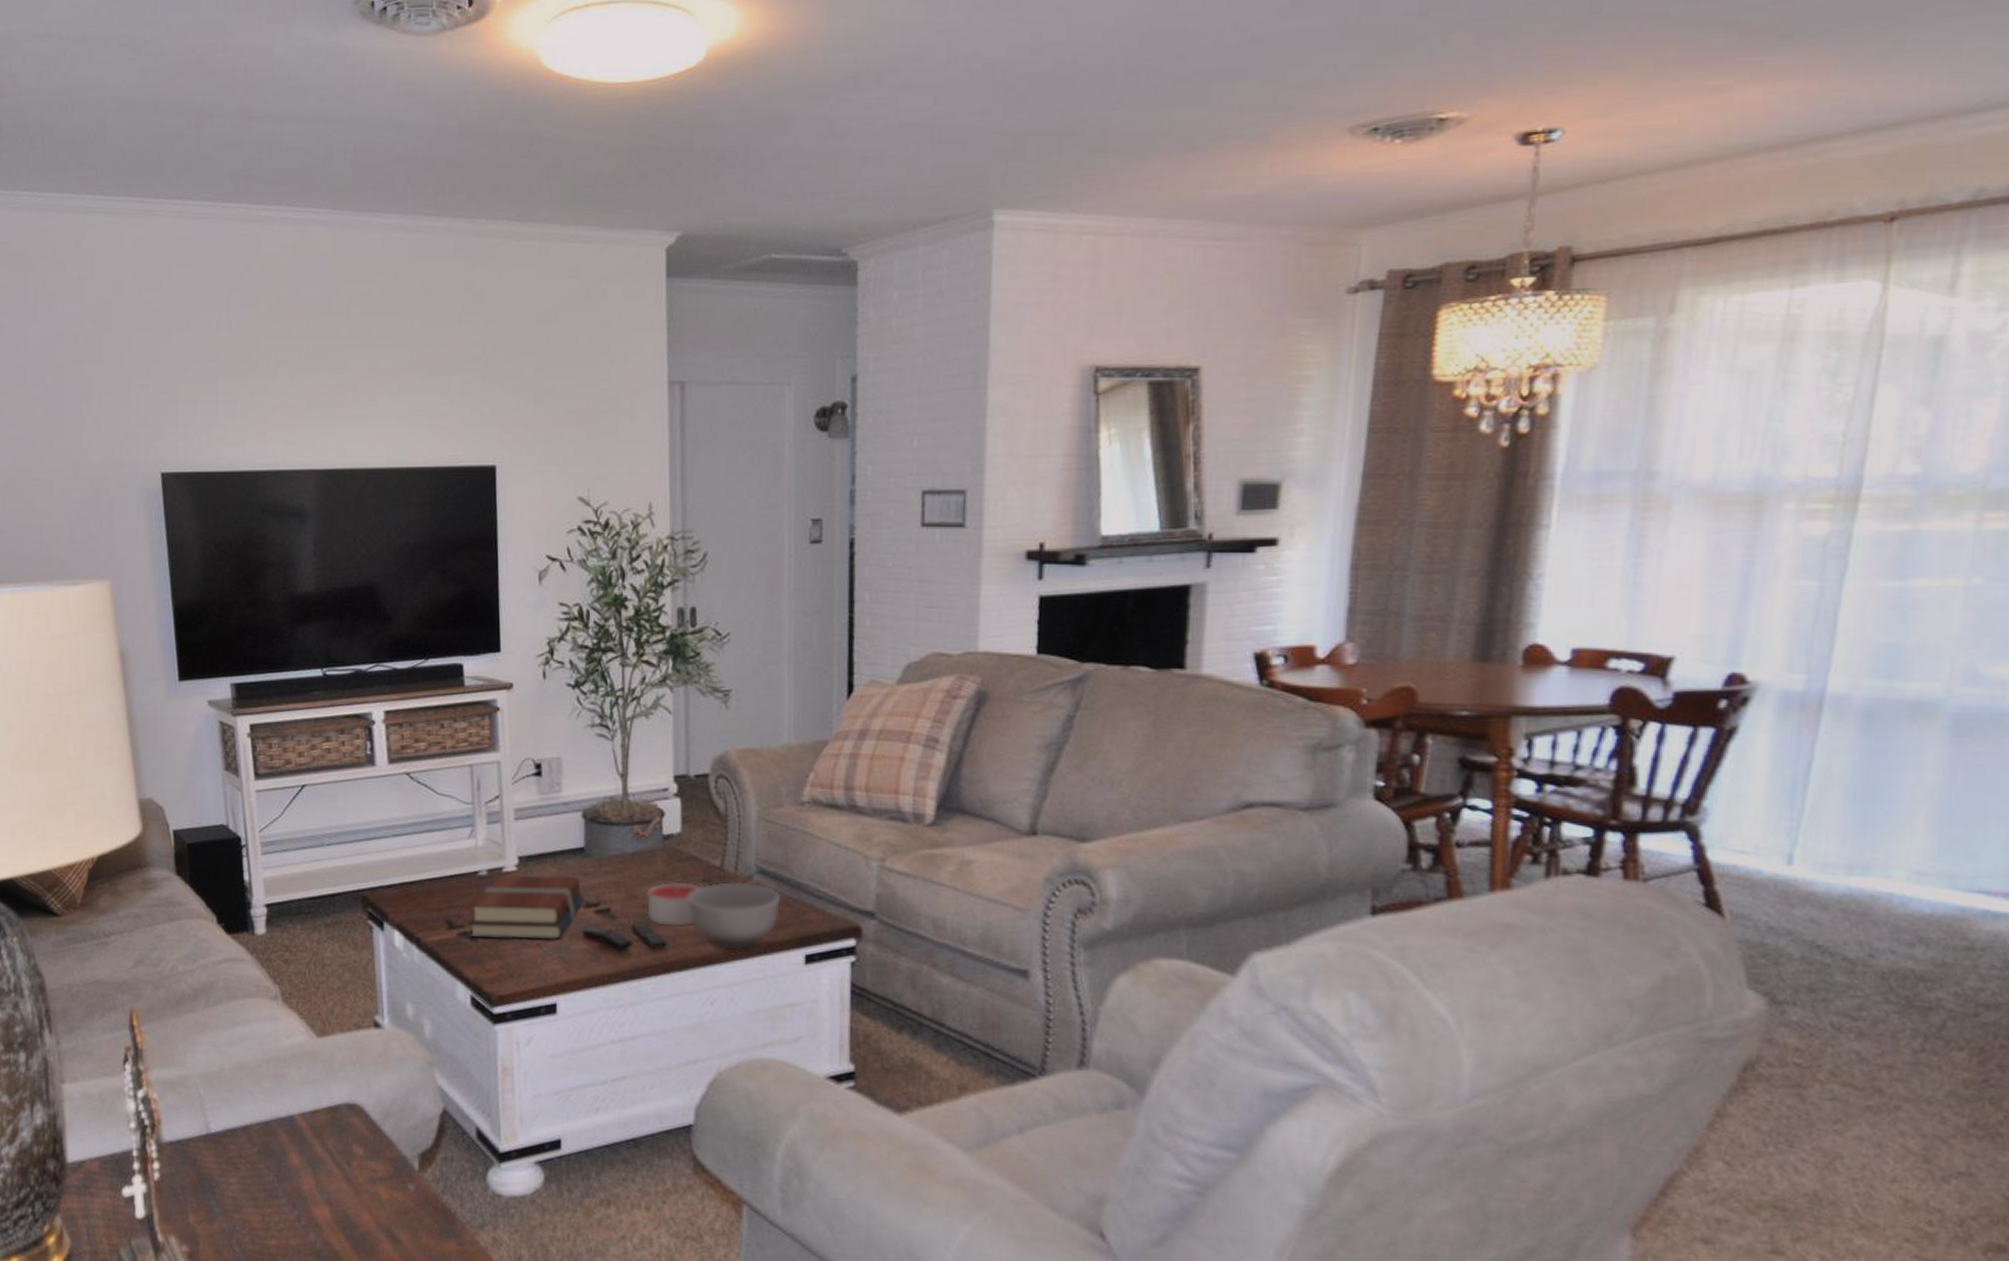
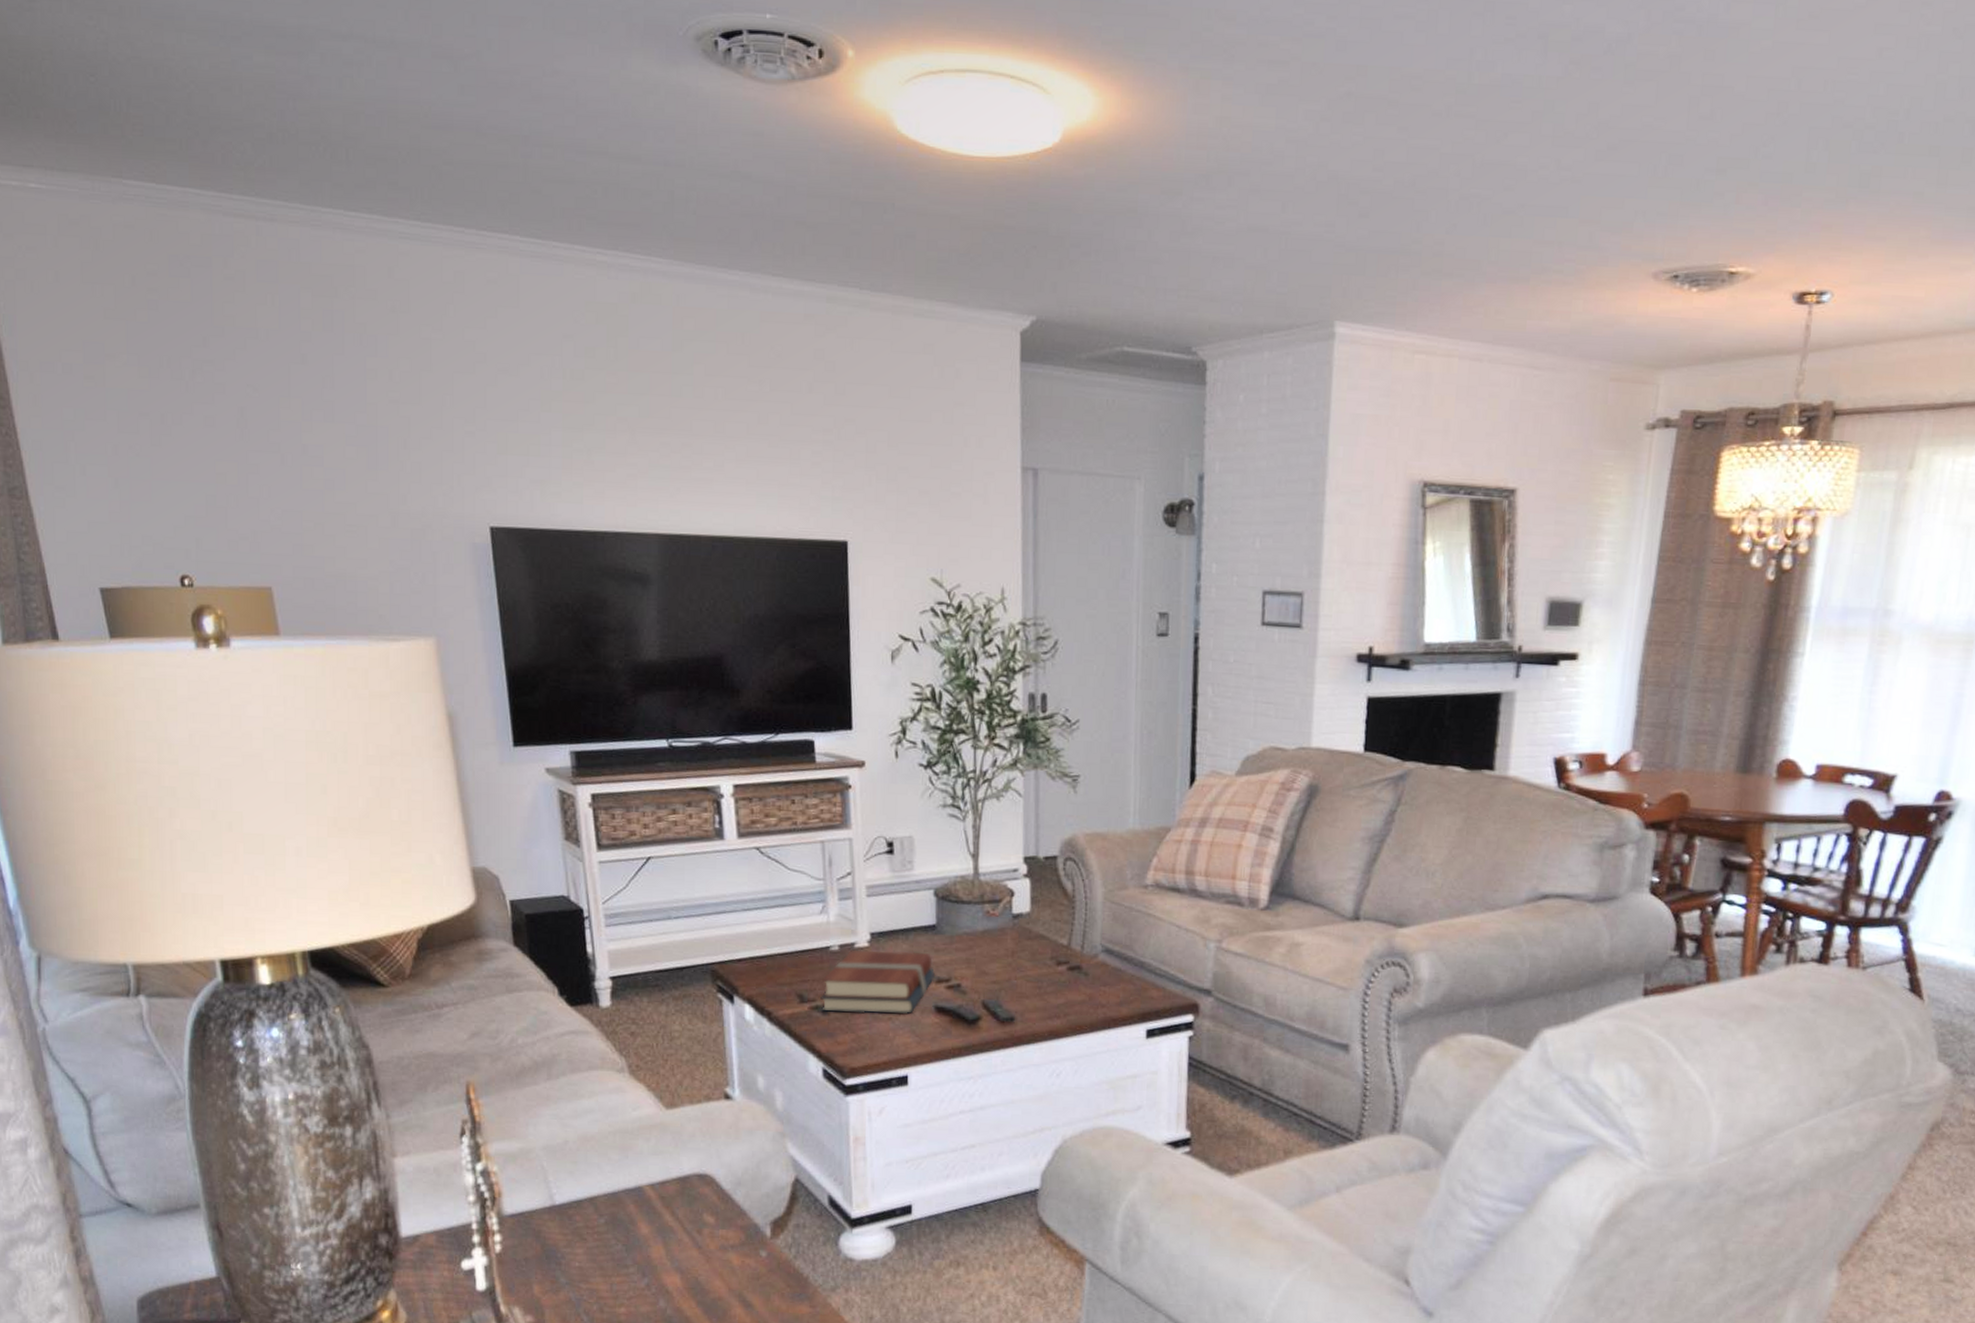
candle: present [646,881,702,928] -> none [996,958,1050,1003]
bowl: present [688,881,782,950] -> none [1036,959,1125,1025]

